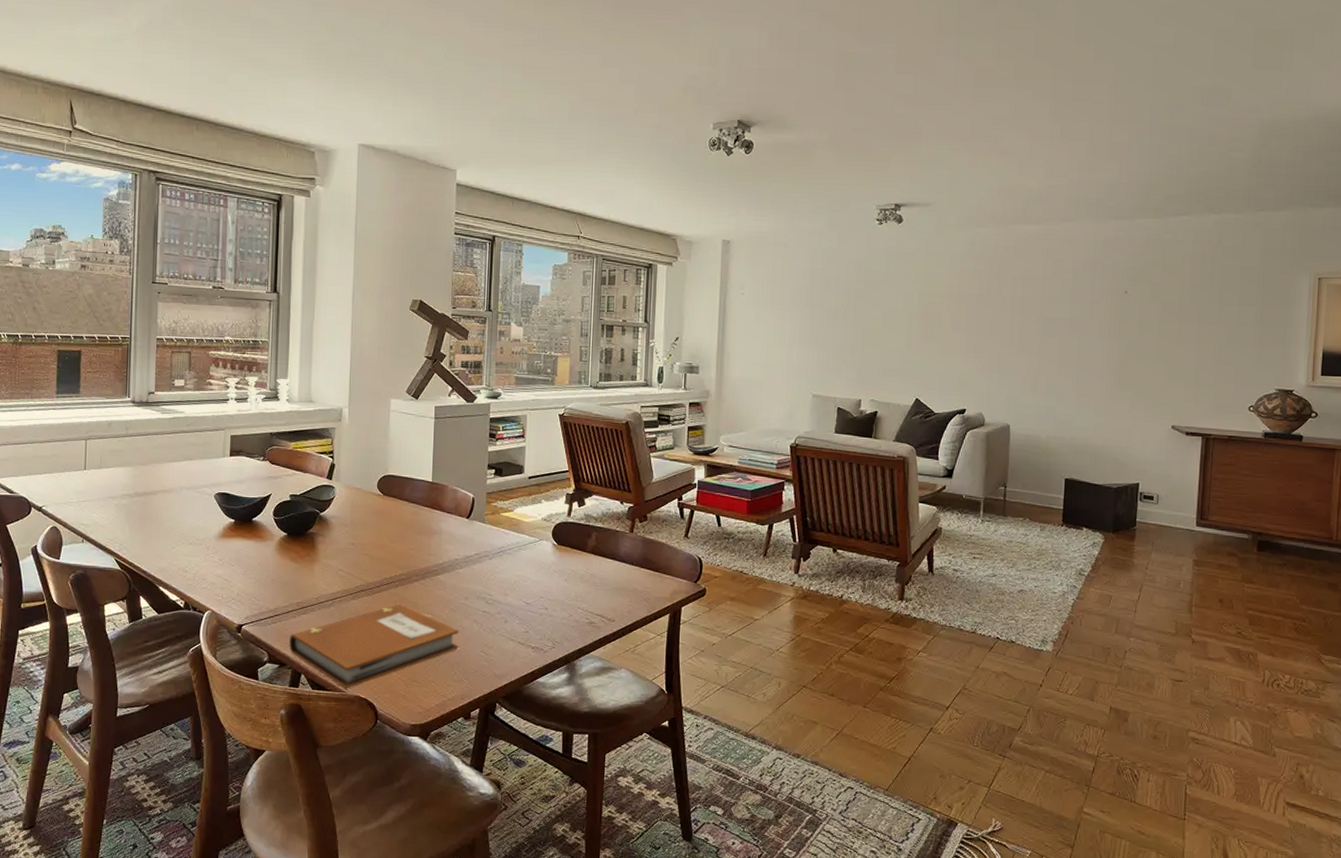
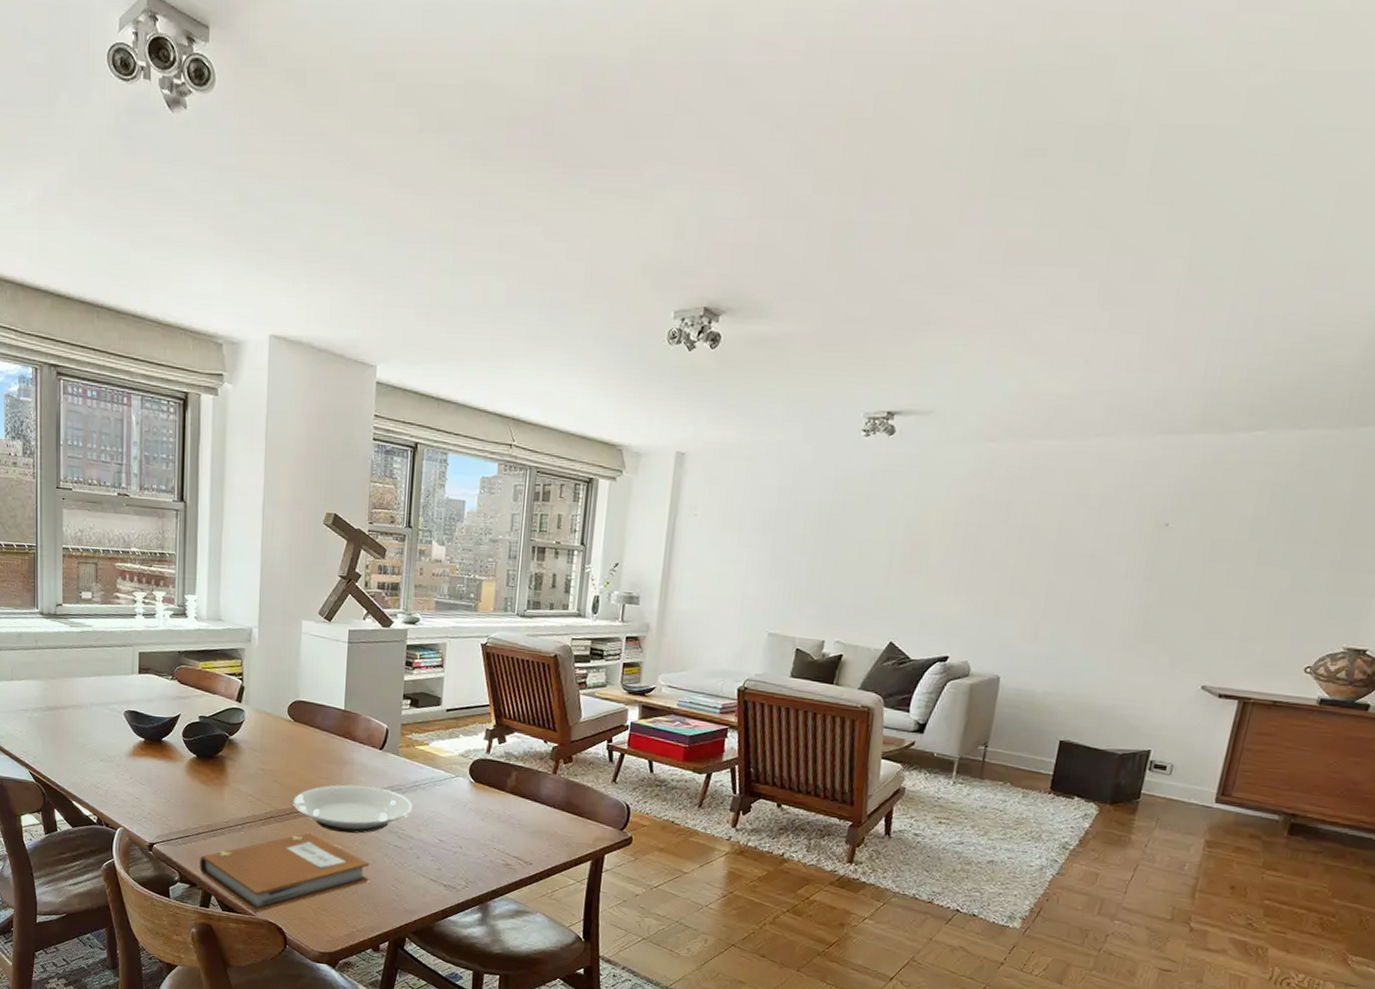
plate: none [383,554,500,602] -> present [293,784,413,833]

